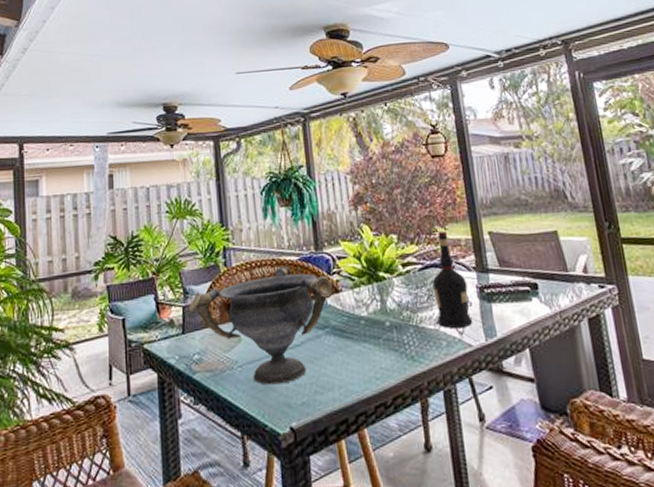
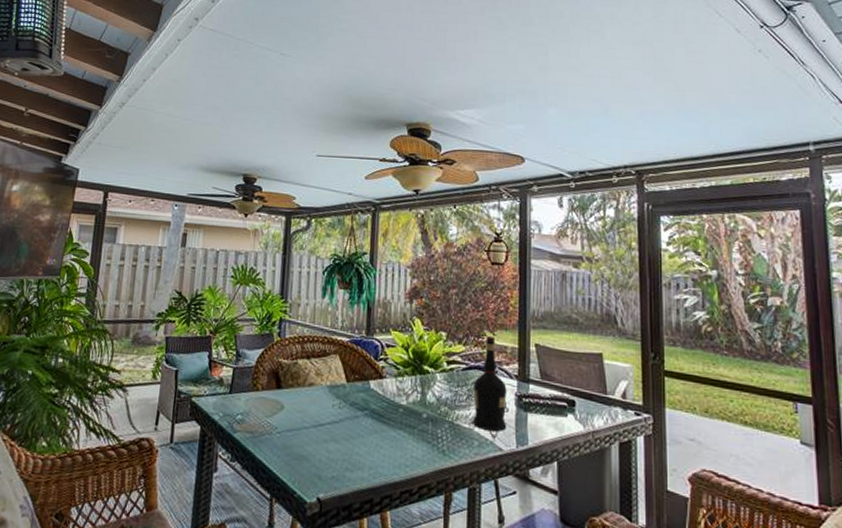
decorative bowl: present [189,265,333,385] -> none [239,344,378,456]

